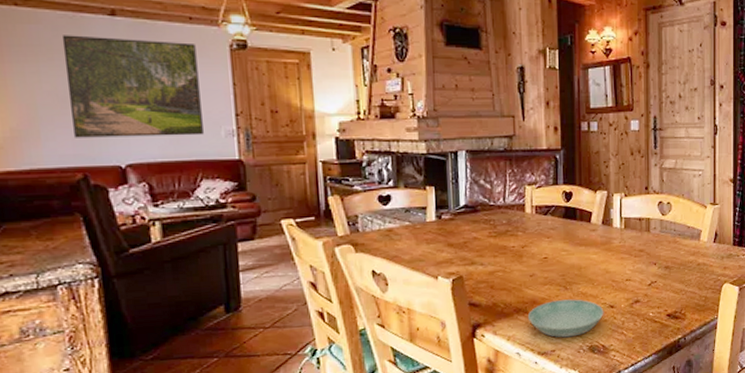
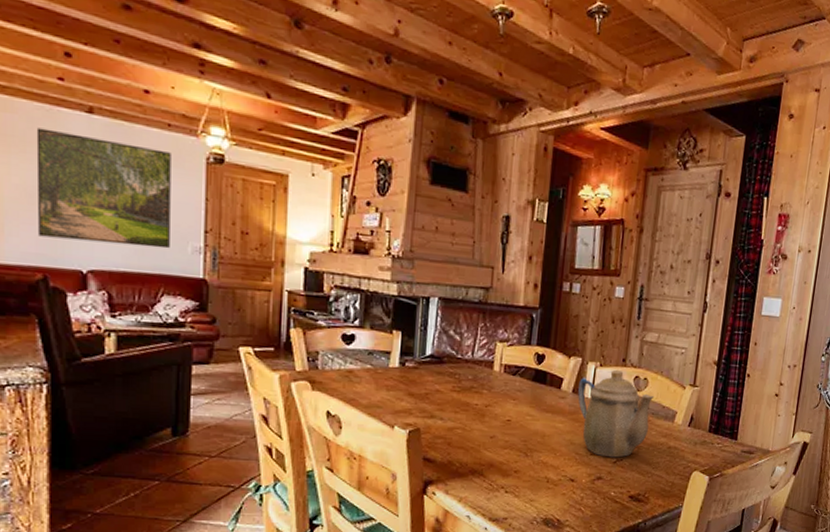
saucer: present [527,299,604,338] -> none [482,466,564,507]
teapot: none [607,197,679,281] -> present [578,369,654,458]

